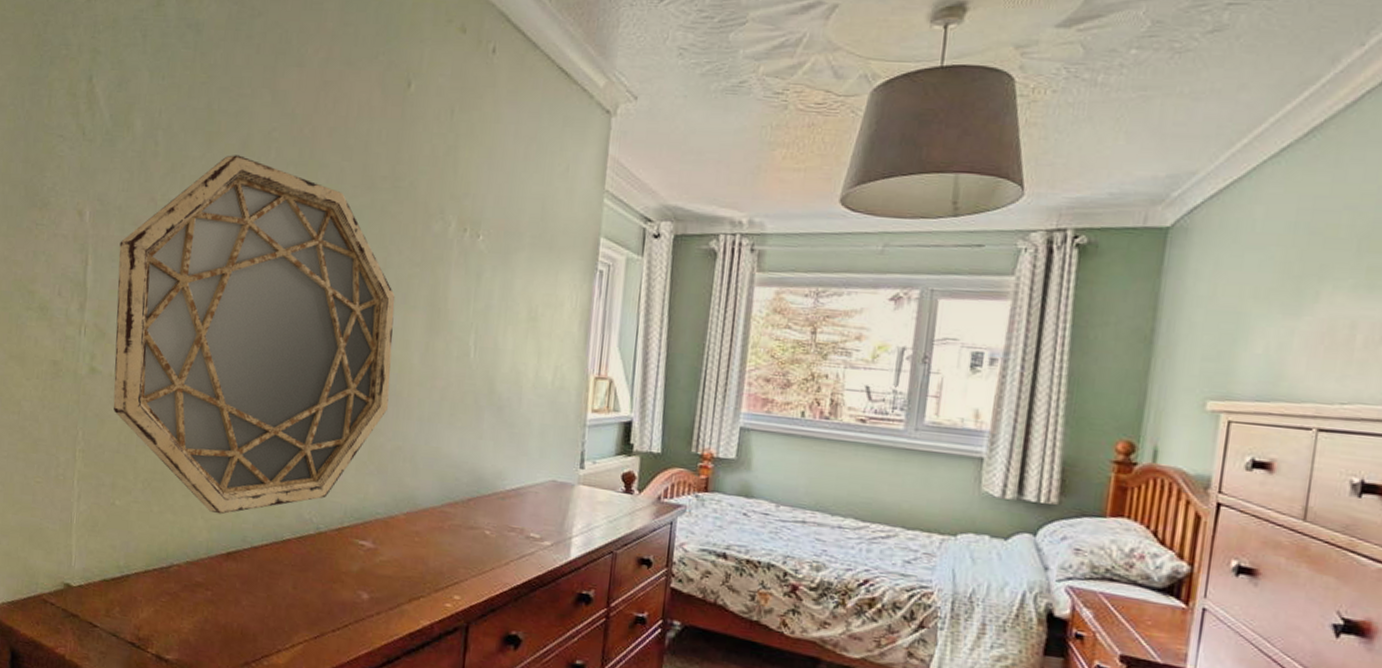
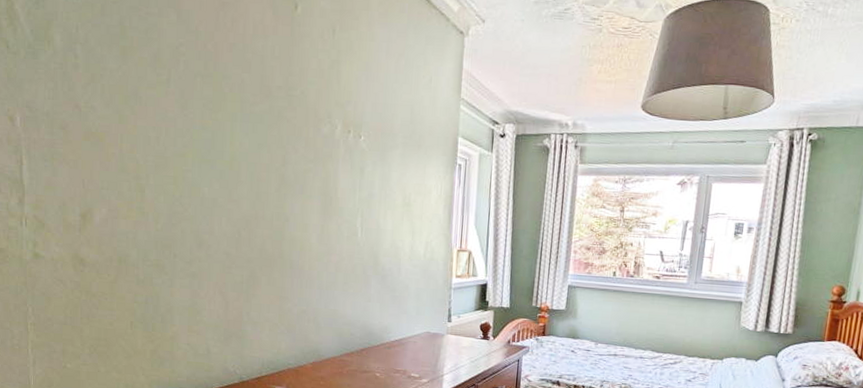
home mirror: present [113,155,395,515] -> none [50,67,294,371]

